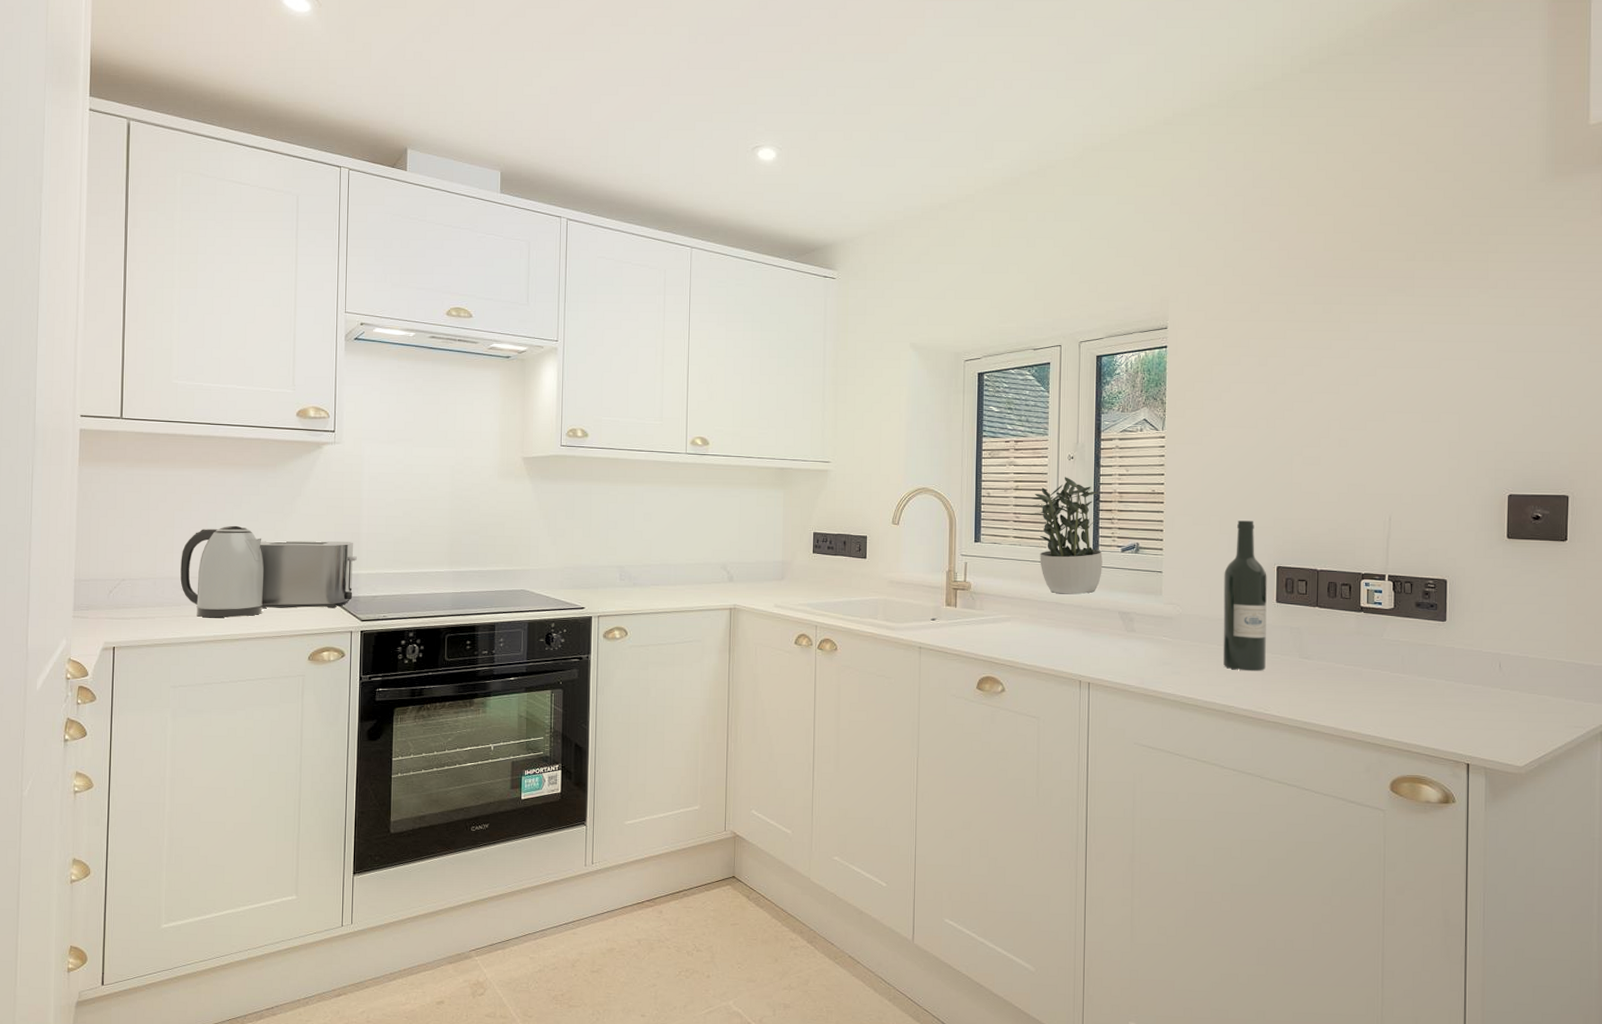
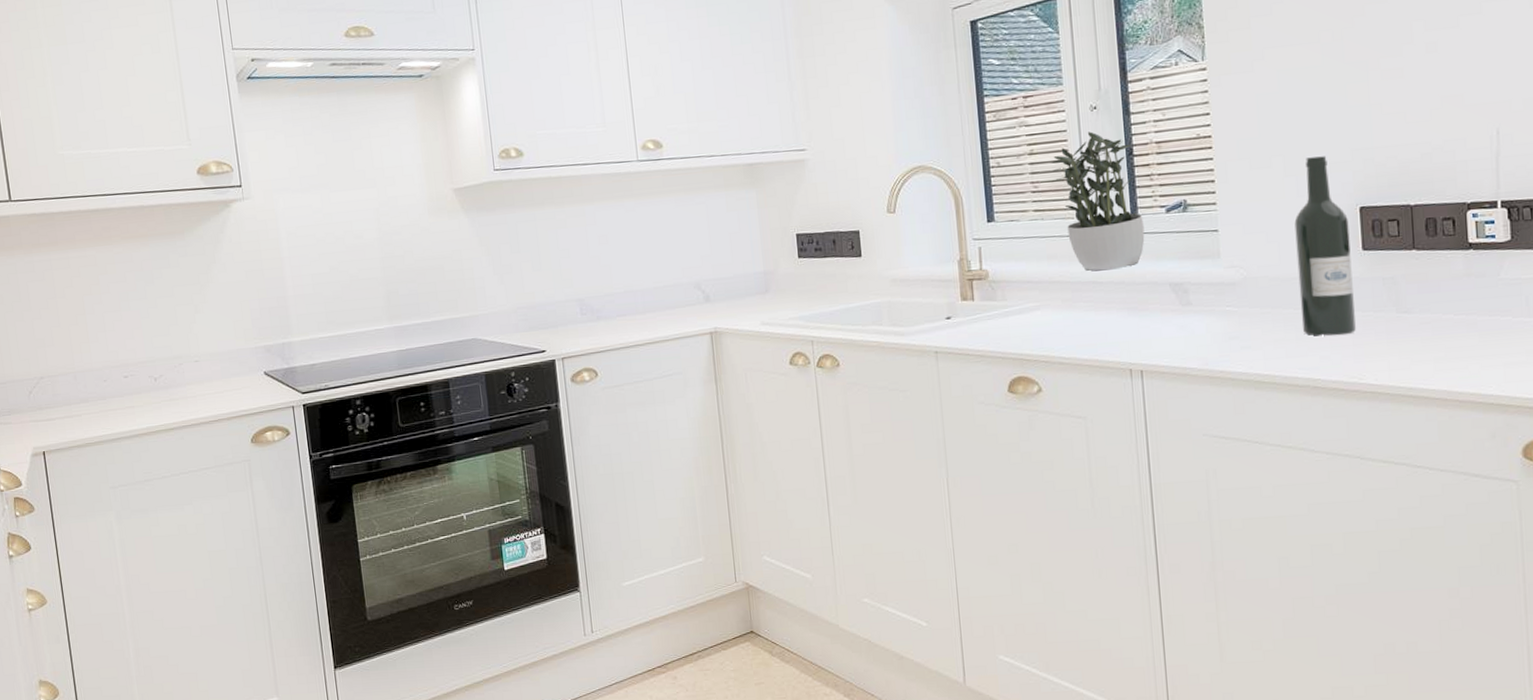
kettle: present [180,525,265,618] -> none [98,304,194,409]
toaster: present [260,540,357,608] -> none [180,307,289,391]

